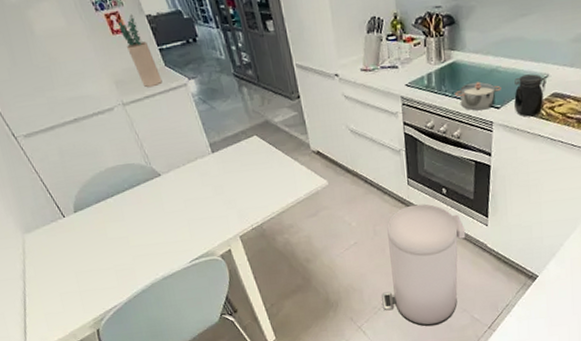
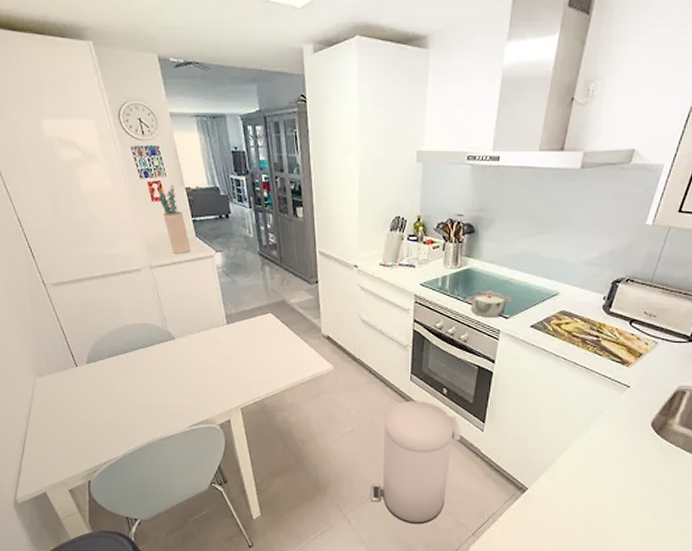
jar: present [514,74,546,117] -> none [523,290,556,331]

